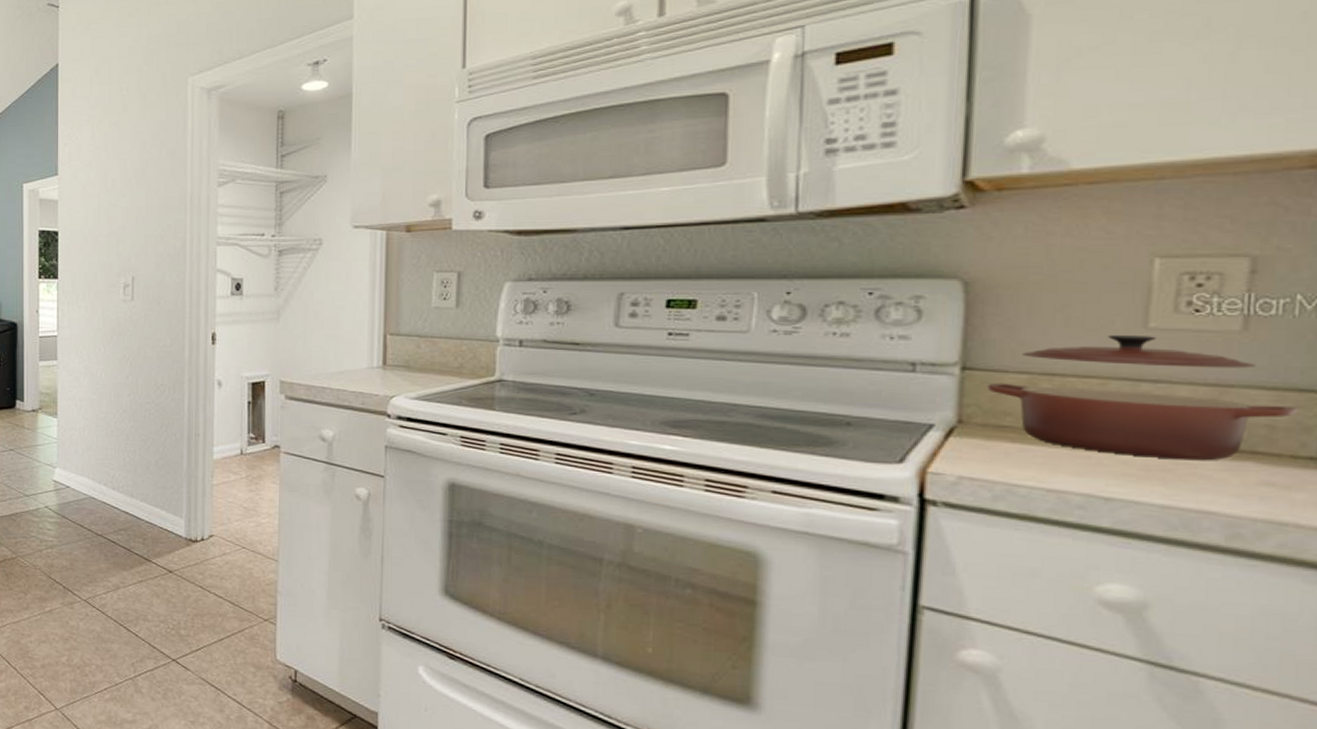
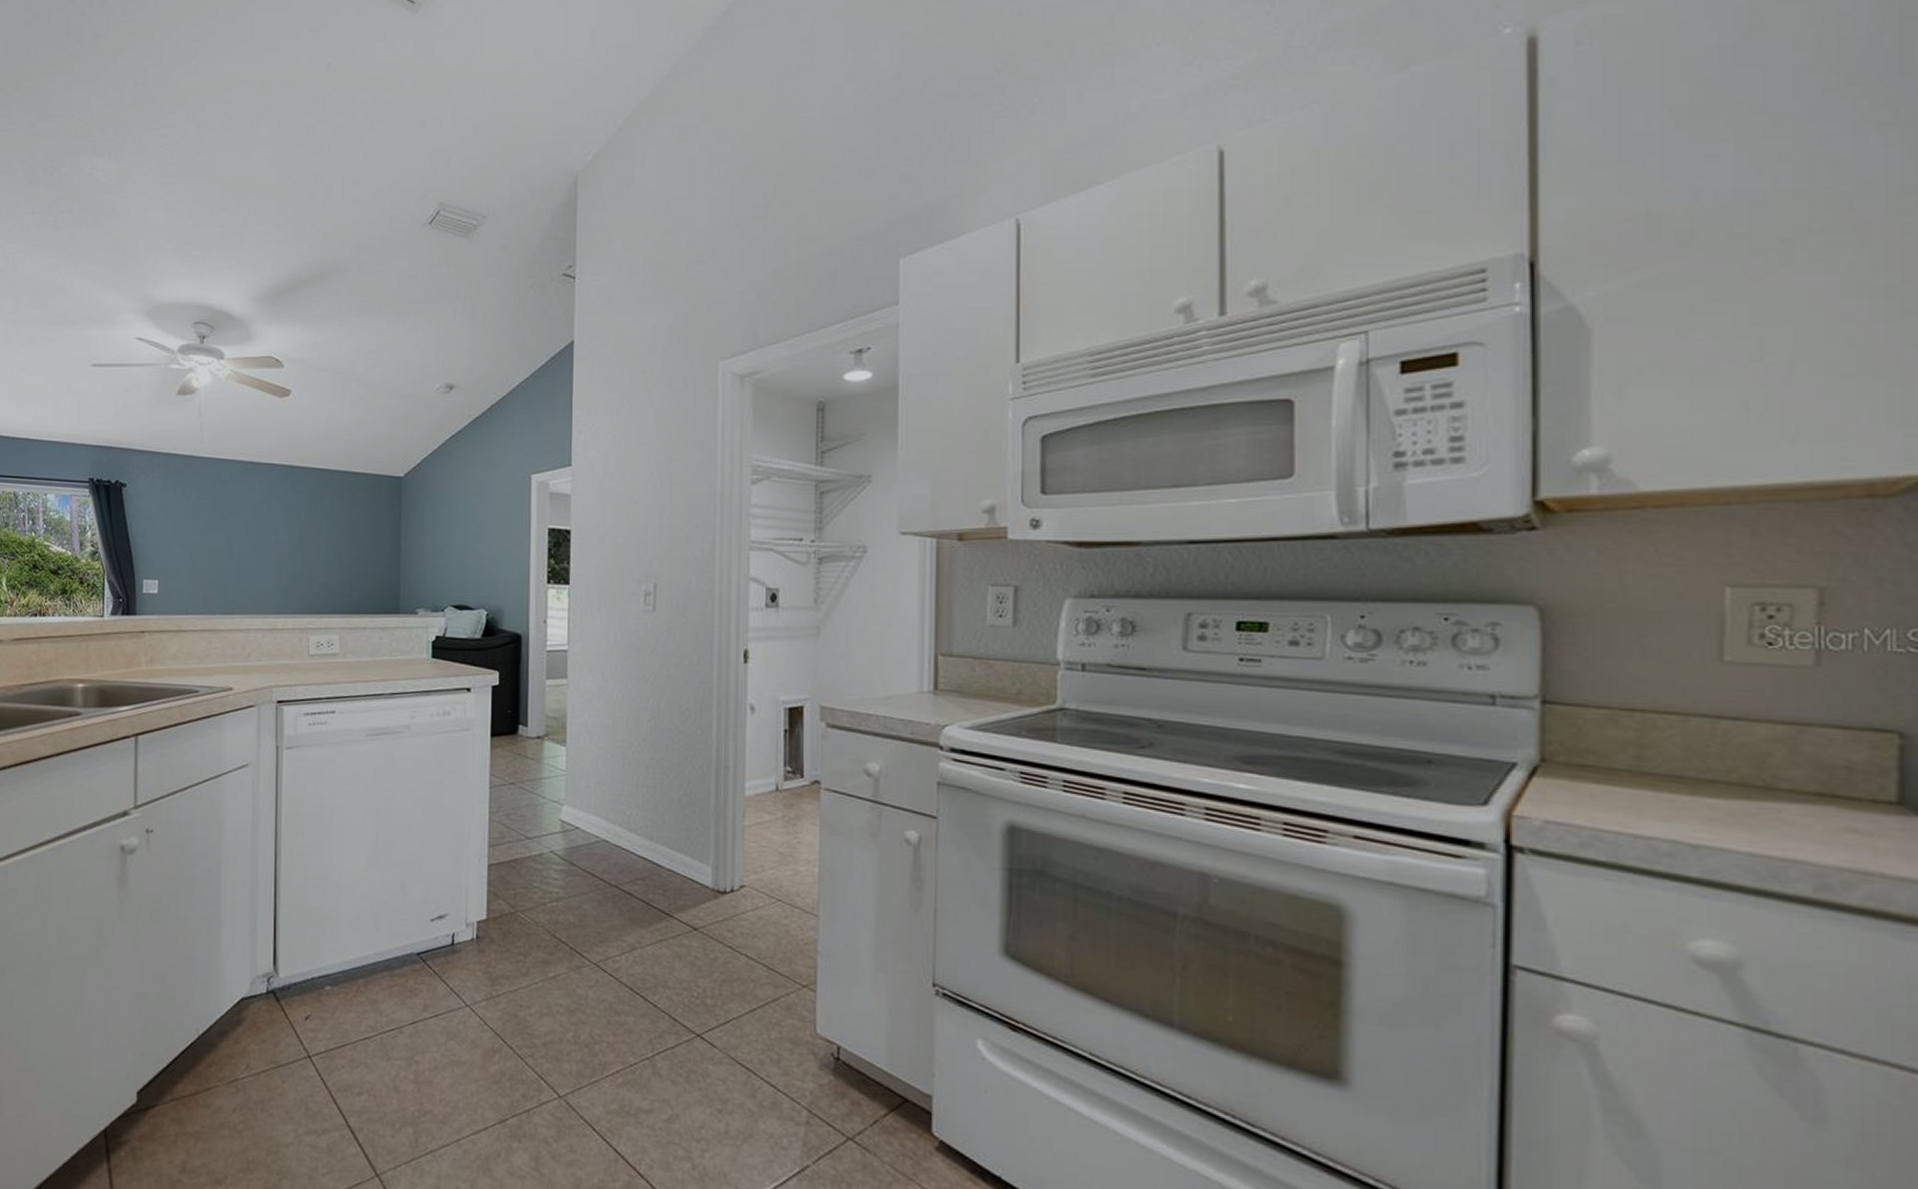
saucepan: present [987,334,1299,461] -> none [1568,667,1875,805]

